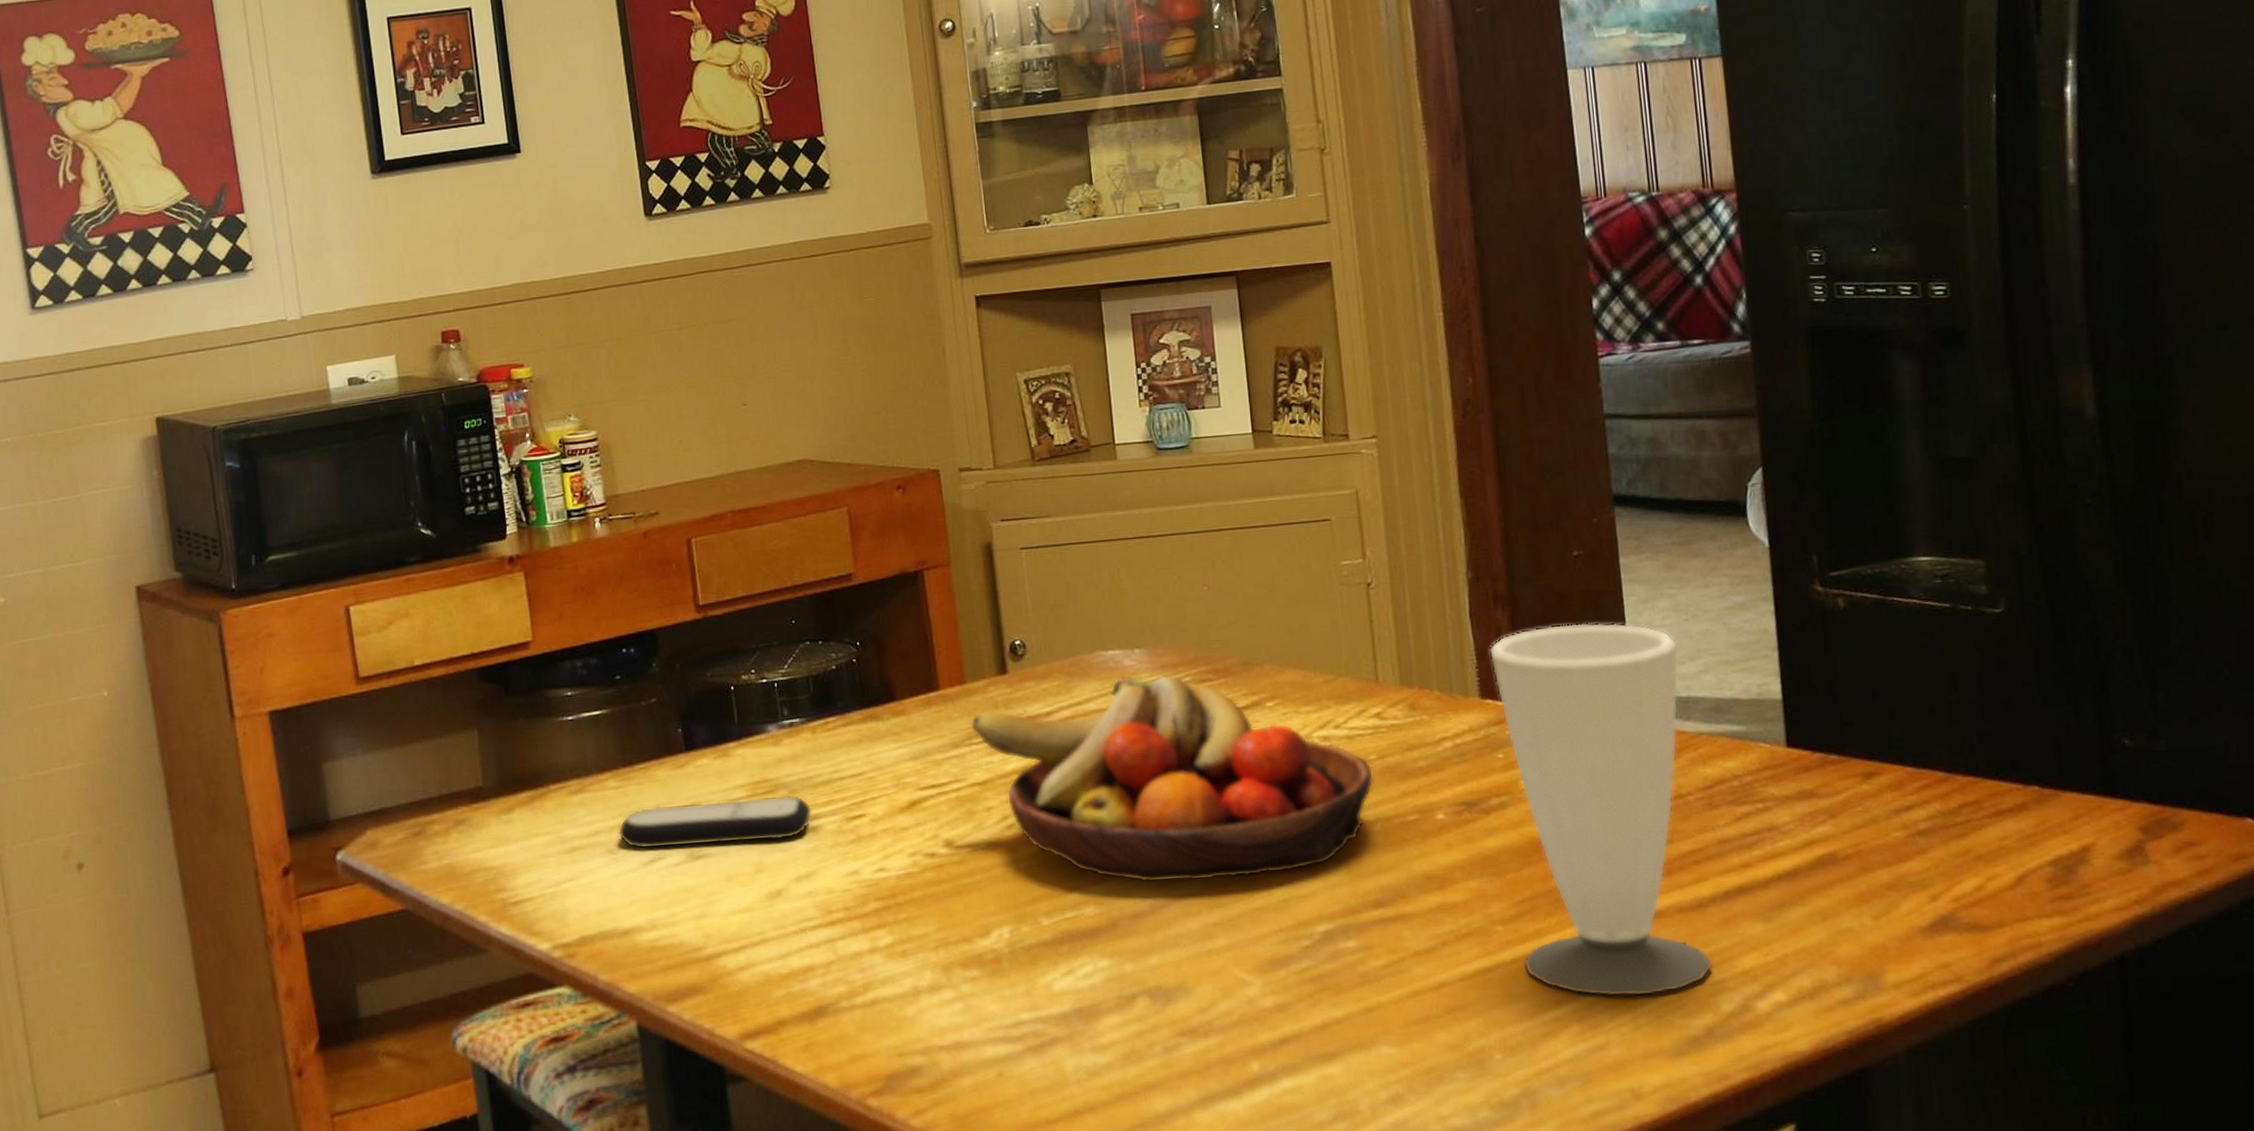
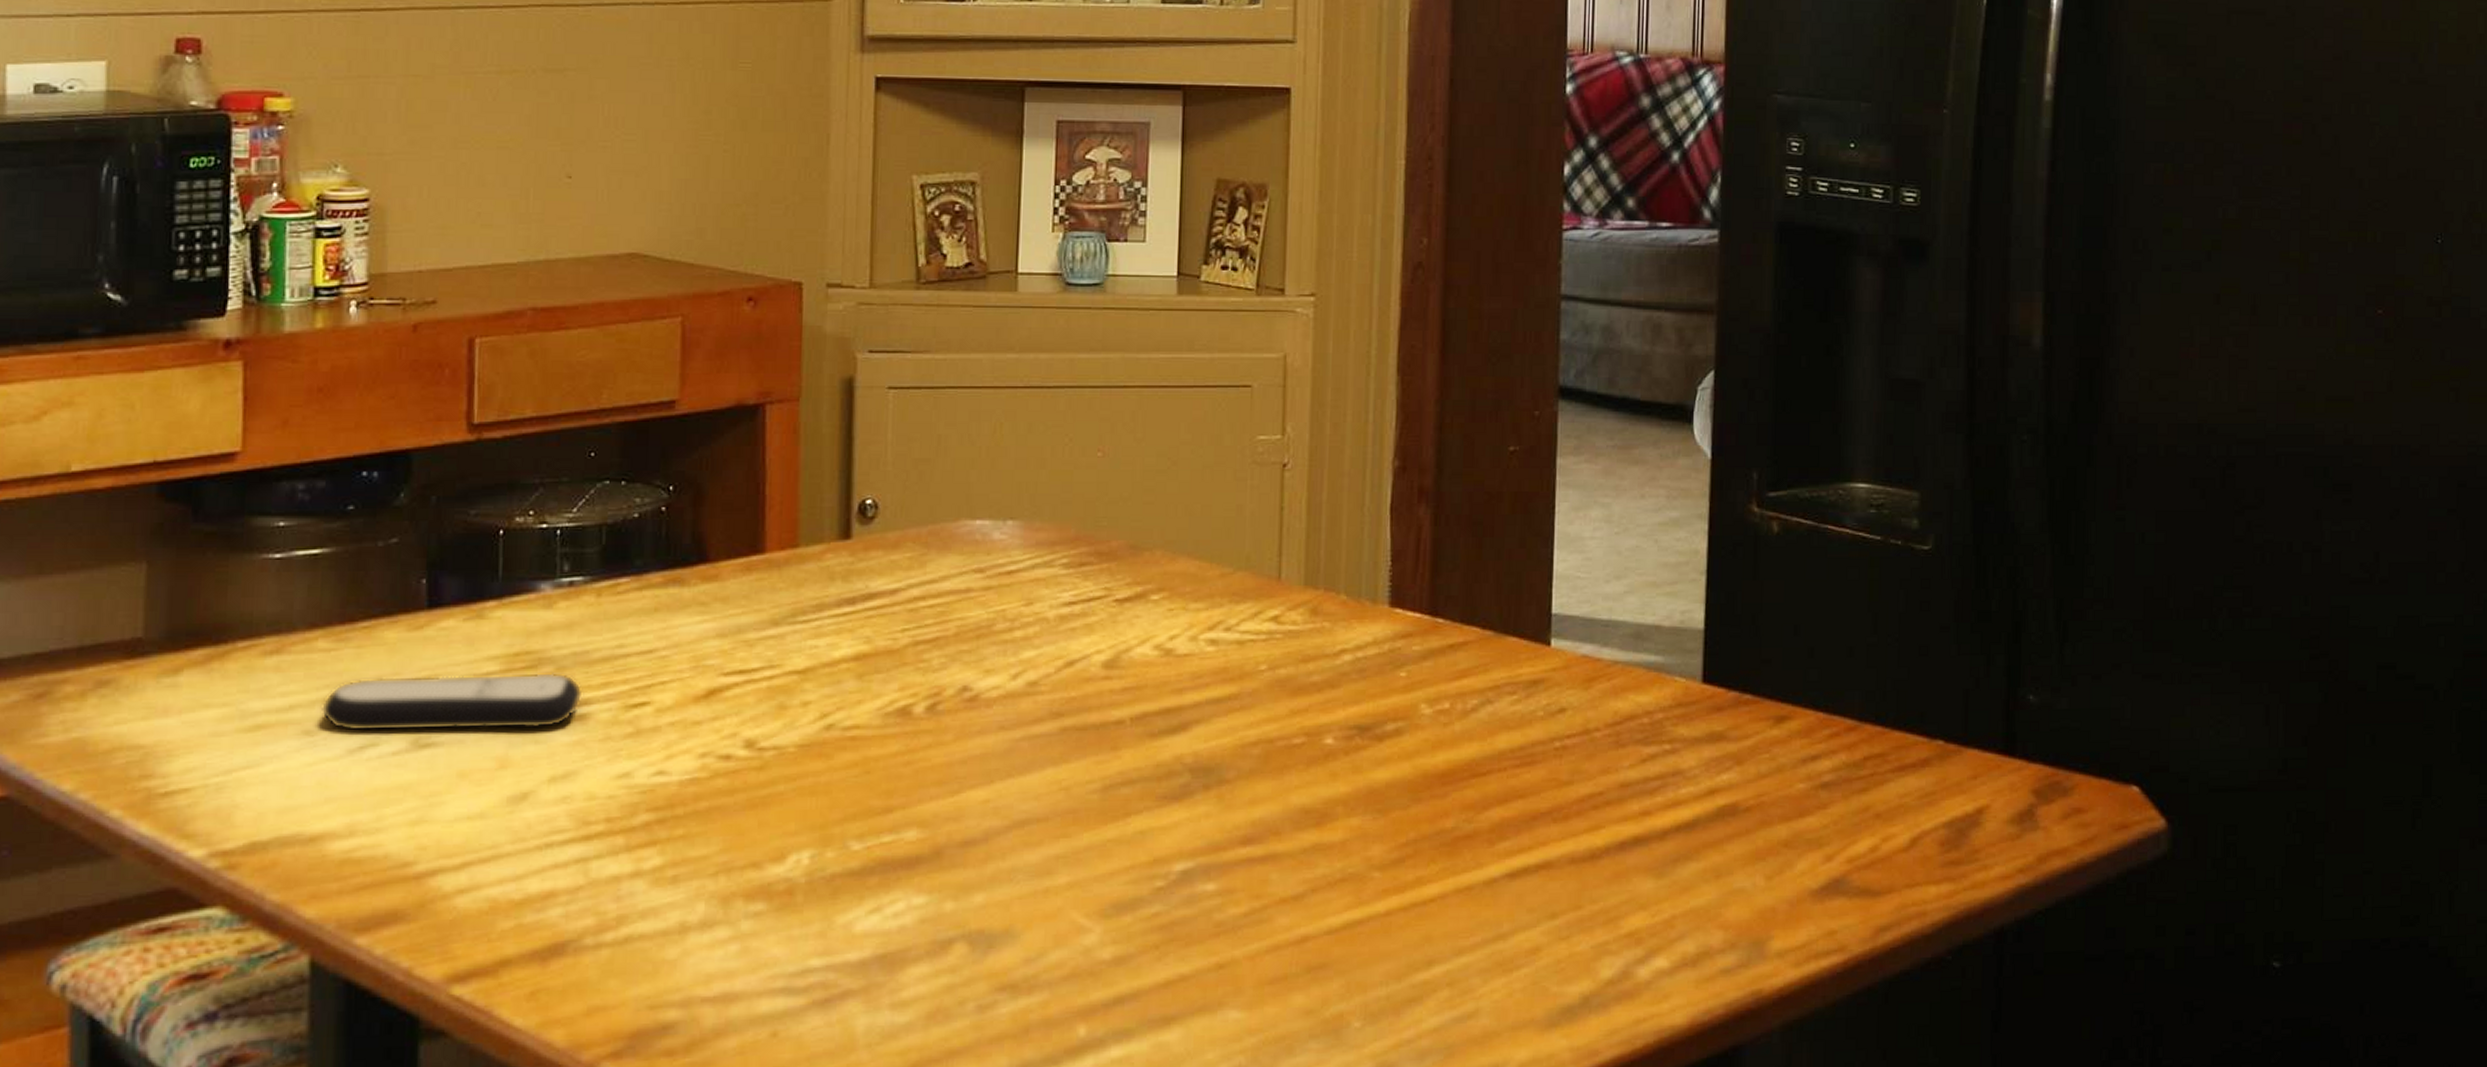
fruit bowl: present [970,674,1374,883] -> none [797,552,1262,805]
cup: present [1489,622,1712,997] -> none [1398,529,1605,959]

